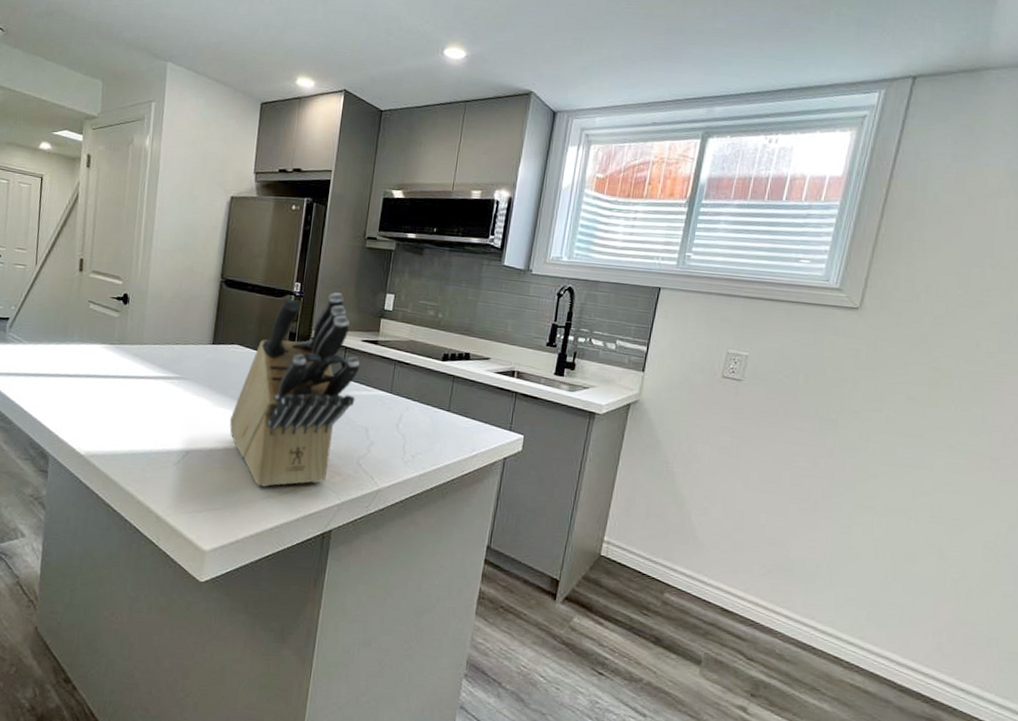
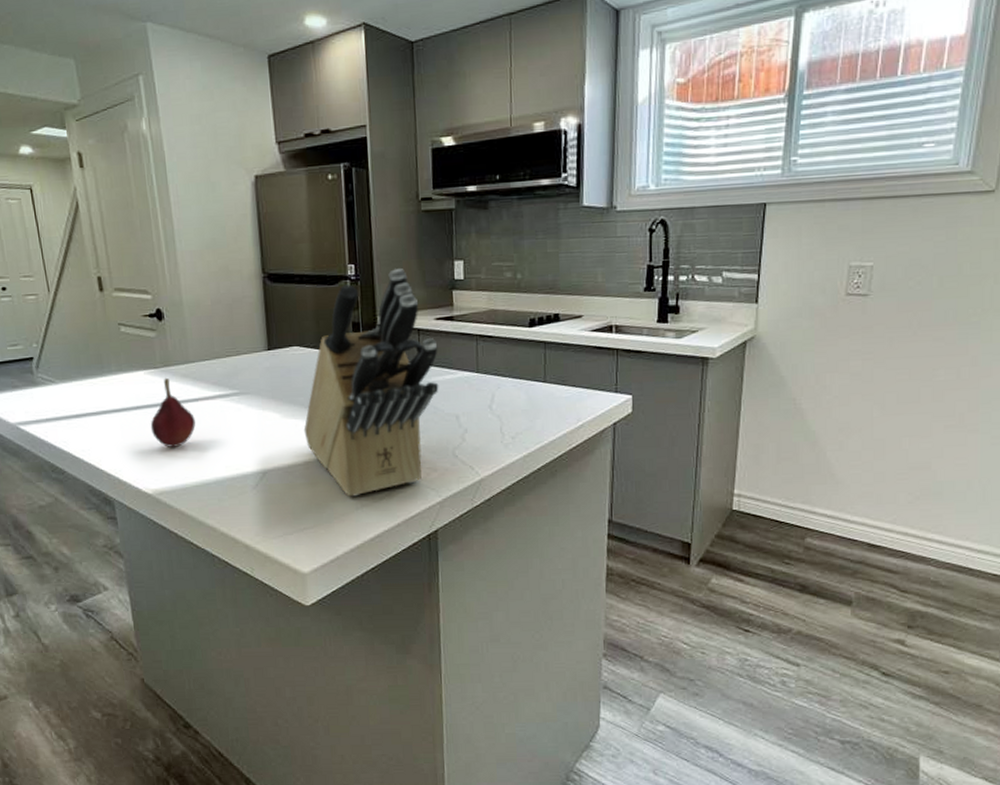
fruit: none [96,353,137,417] -> present [150,377,196,447]

